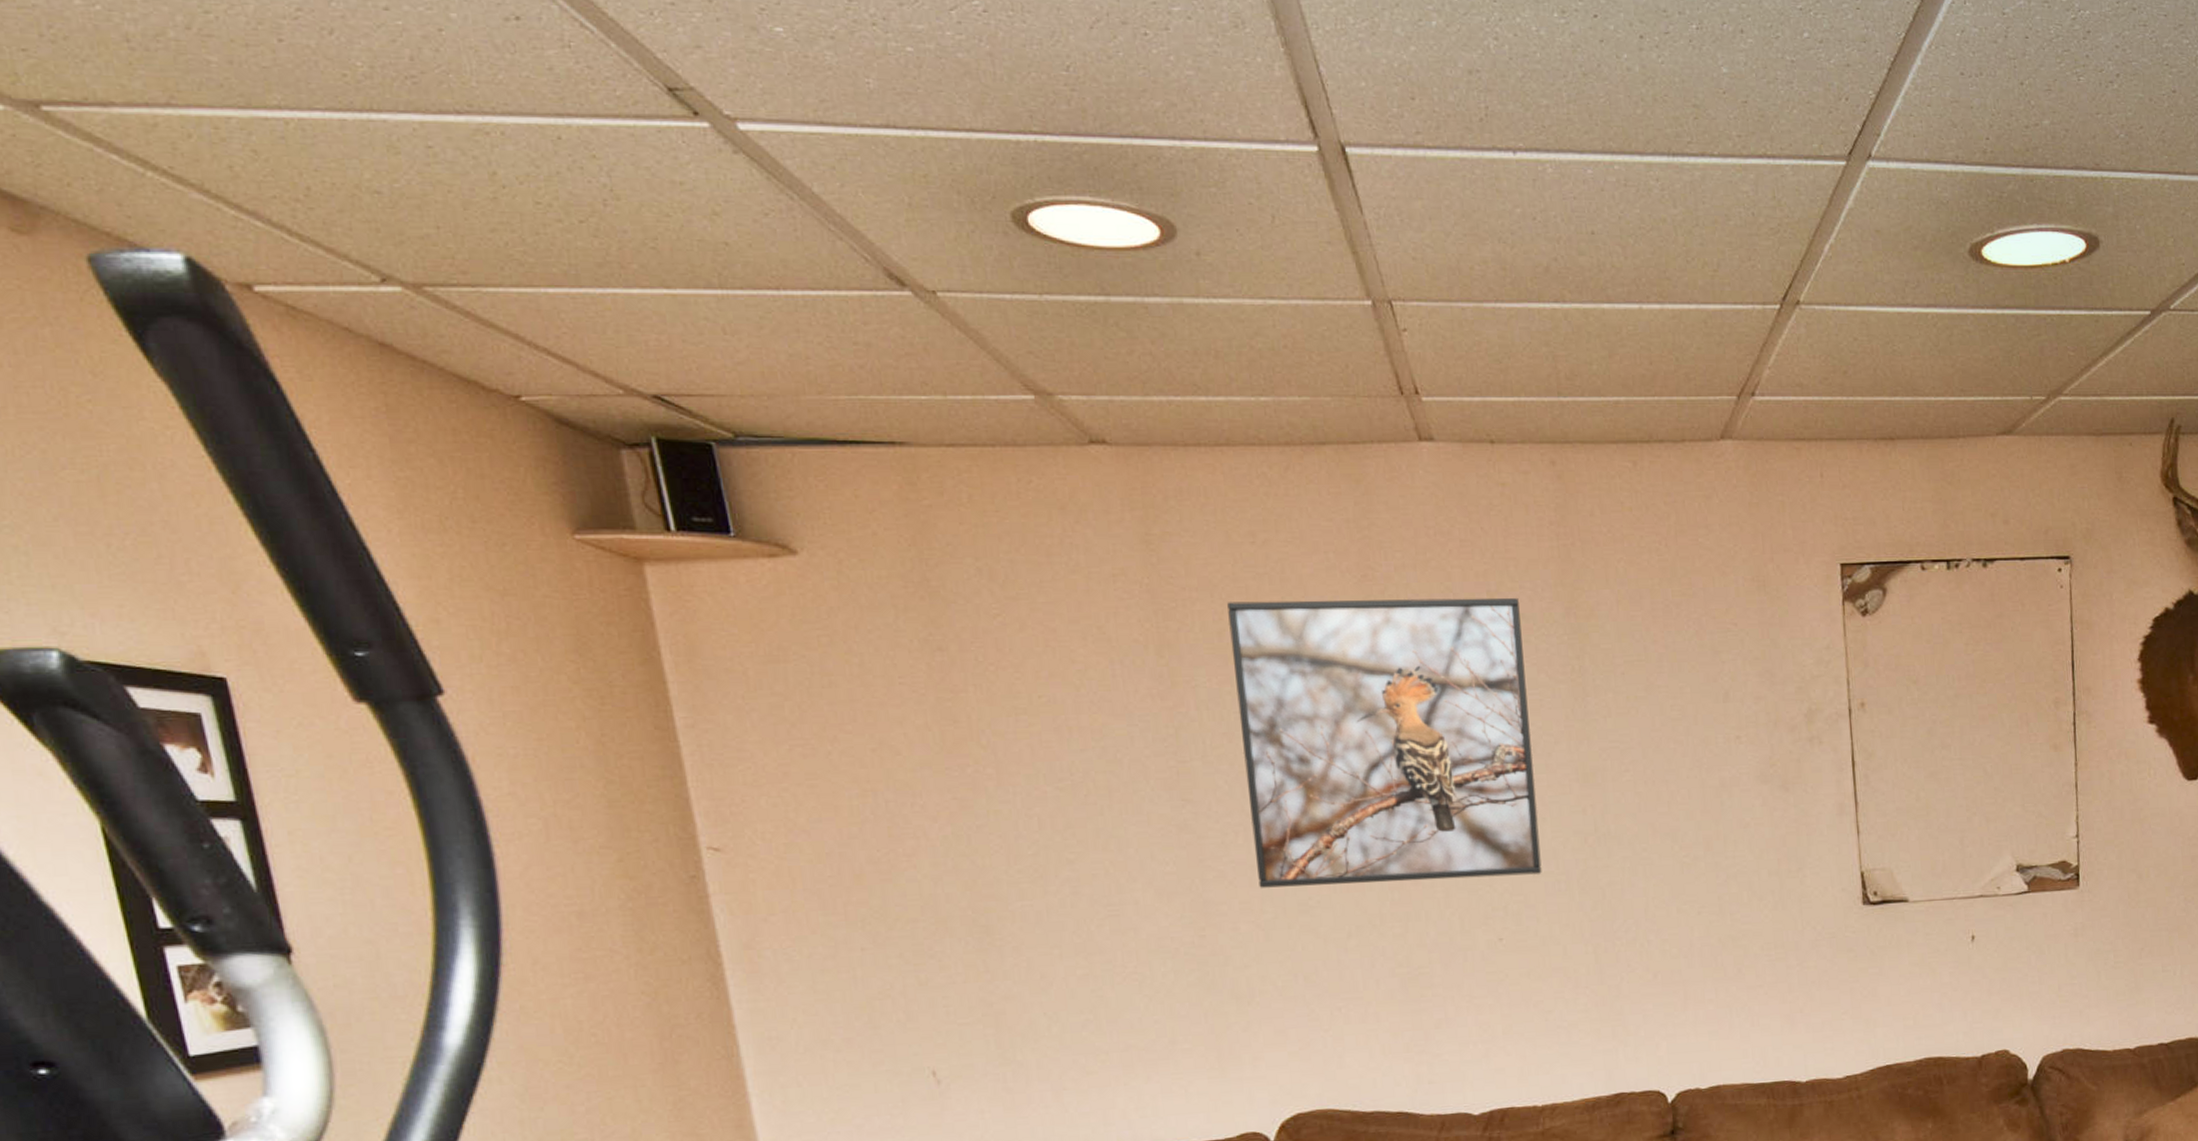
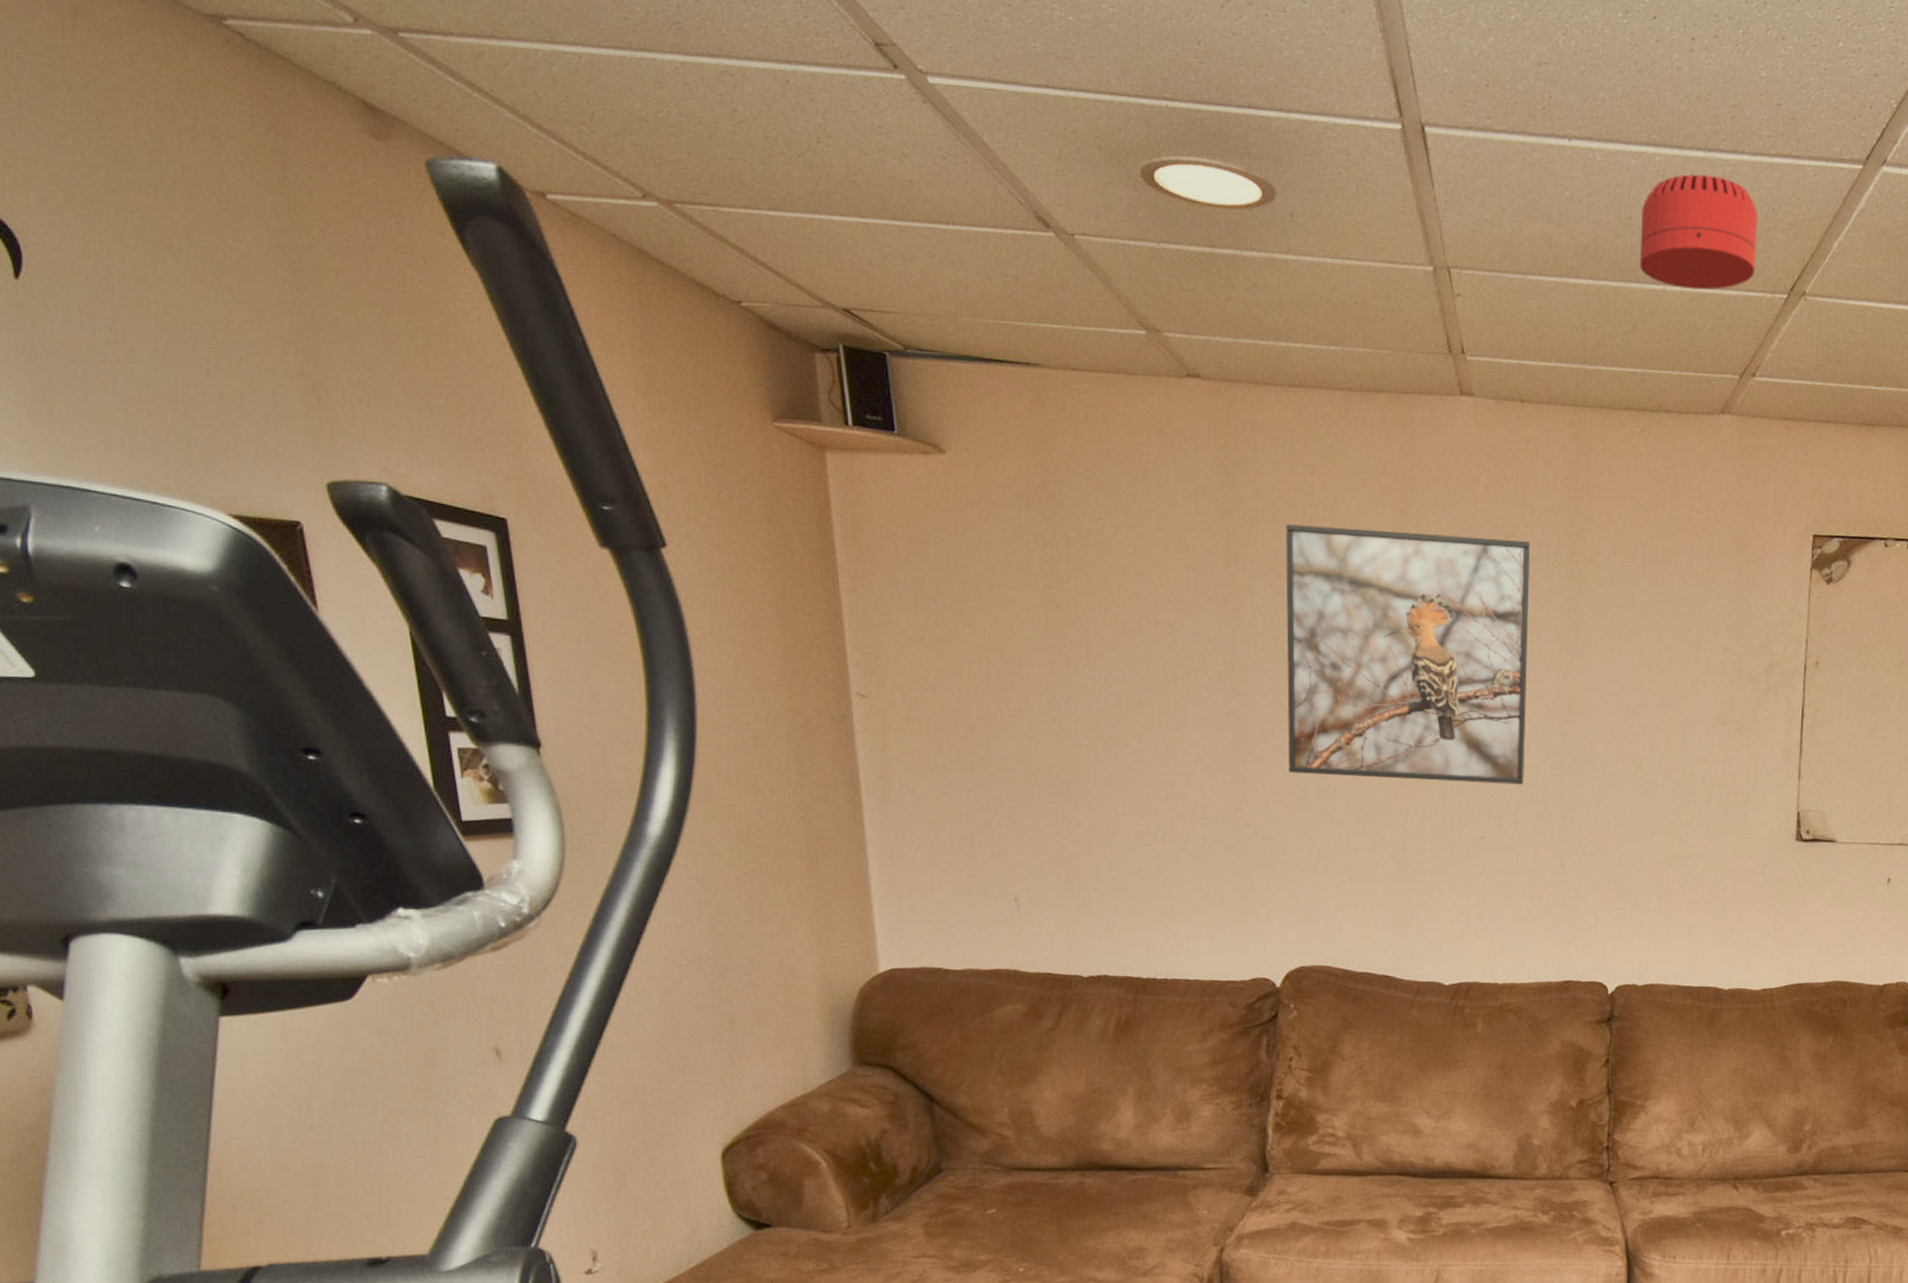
smoke detector: none [1605,181,1742,307] -> present [1639,174,1758,291]

